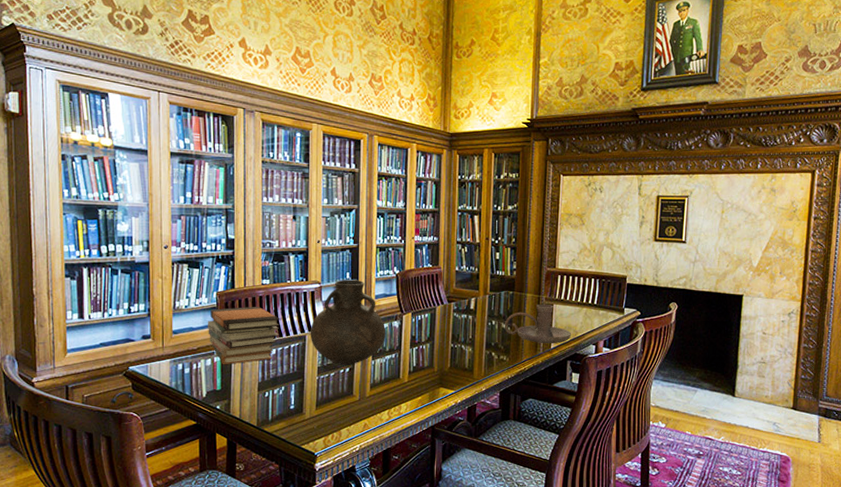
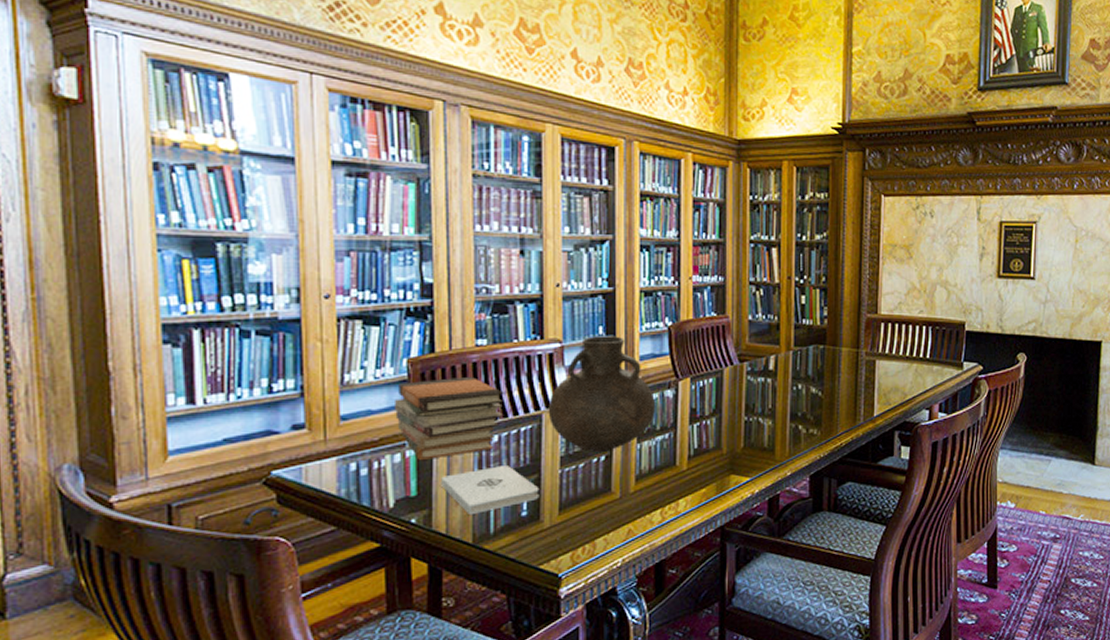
notepad: none [237,372,303,406] -> present [441,466,540,516]
candle holder: present [504,304,572,344] -> none [813,361,899,412]

